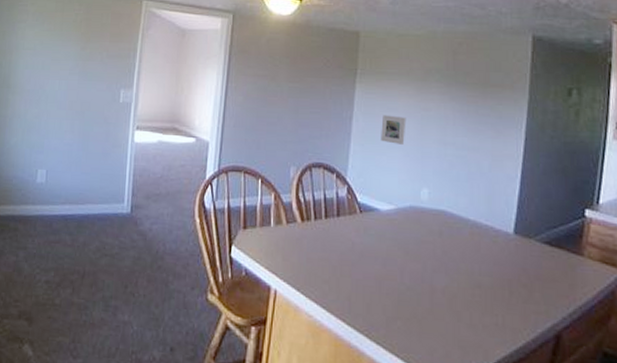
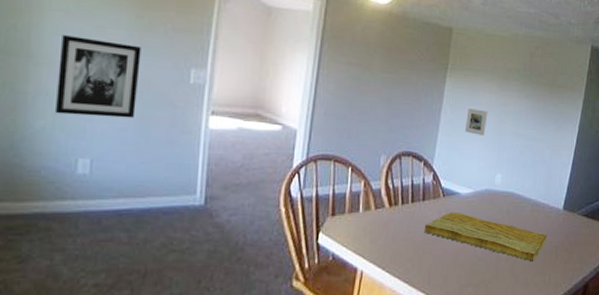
wall art: none [24,68,84,135] -> present [56,35,141,119]
cutting board: none [342,231,495,297] -> present [425,212,547,262]

